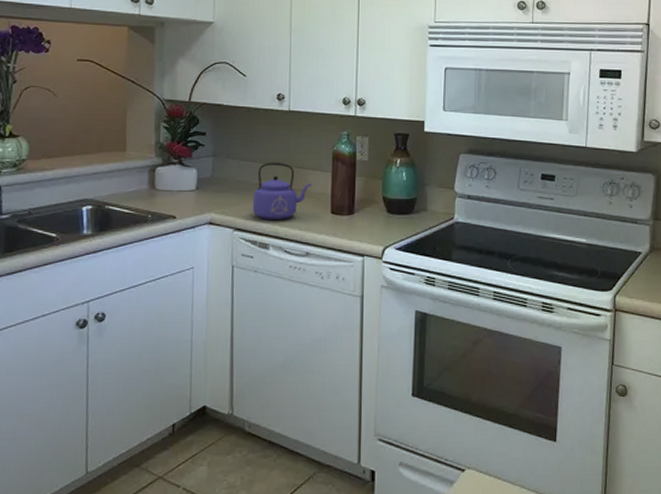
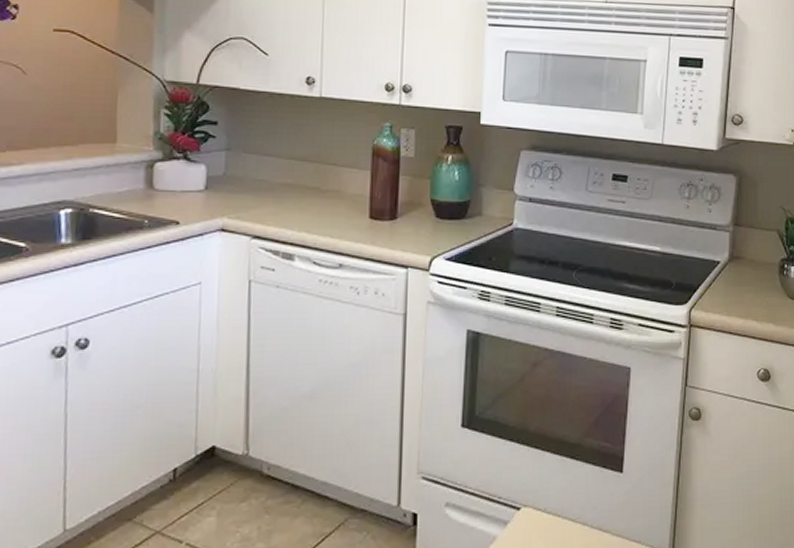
kettle: present [252,163,311,220] -> none [274,158,346,226]

